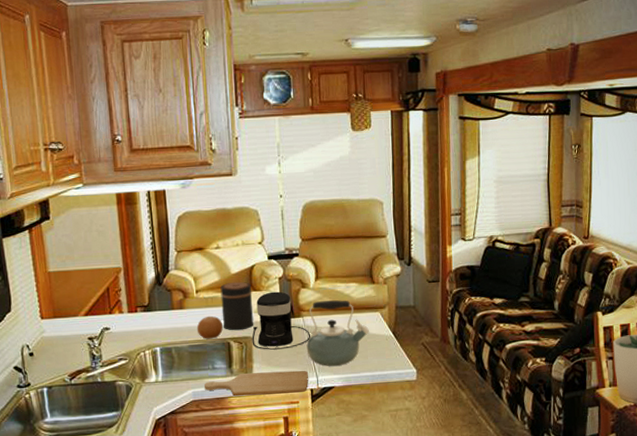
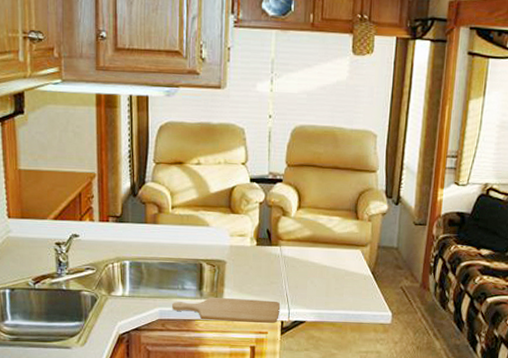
fruit: present [196,315,223,339] -> none [169,234,196,258]
cylinder: present [220,281,254,331] -> none [196,201,230,253]
coffee maker: present [252,291,310,350] -> none [225,216,286,277]
kettle: present [306,300,370,366] -> none [281,231,349,300]

